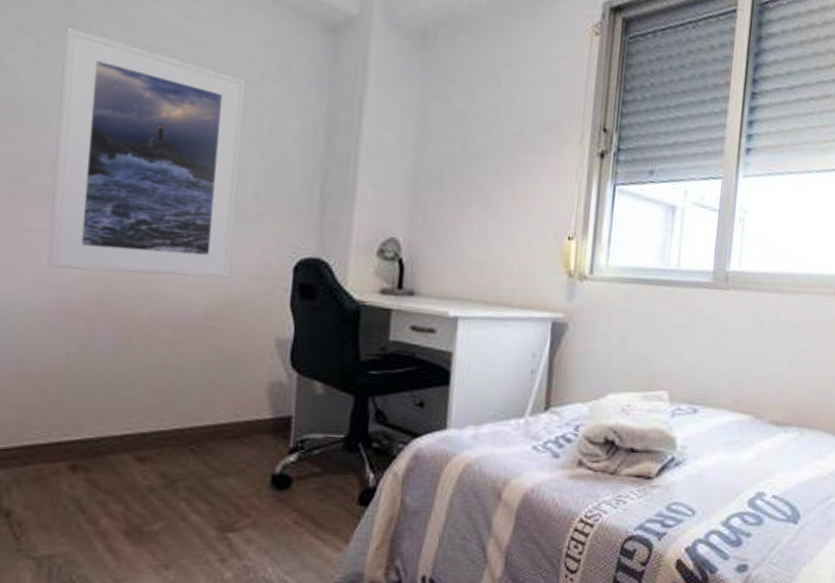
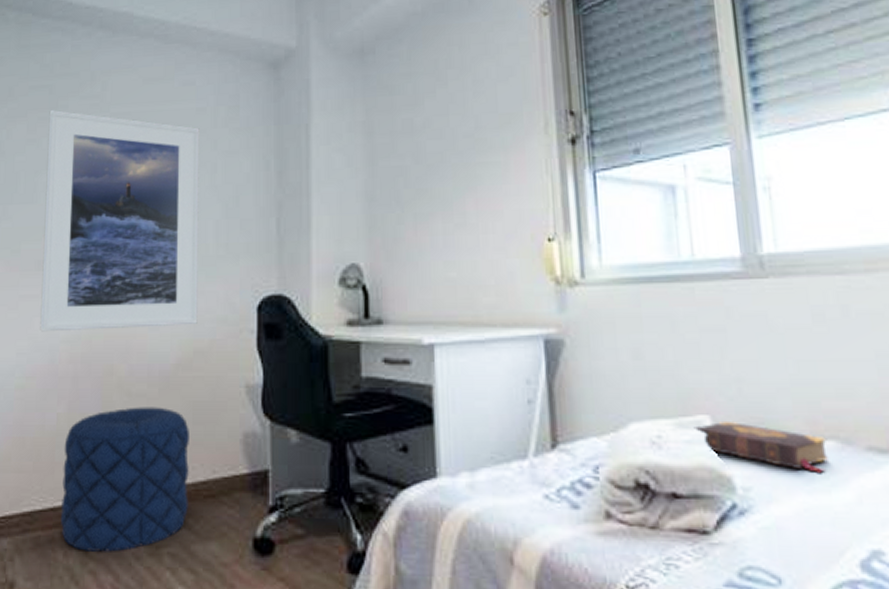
pouf: none [67,351,214,485] -> present [61,407,189,552]
book: none [655,396,745,437] -> present [693,420,828,473]

